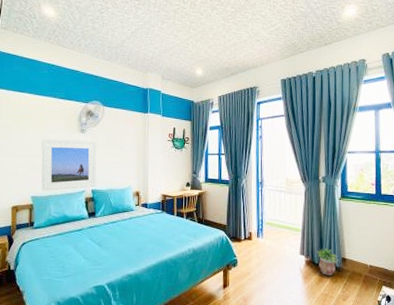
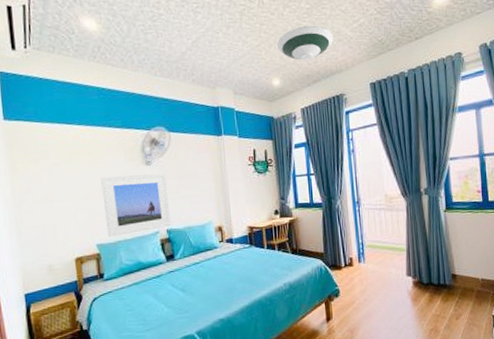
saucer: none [204,26,252,55] -> present [278,25,333,60]
potted plant: present [316,247,340,275] -> none [423,265,450,295]

